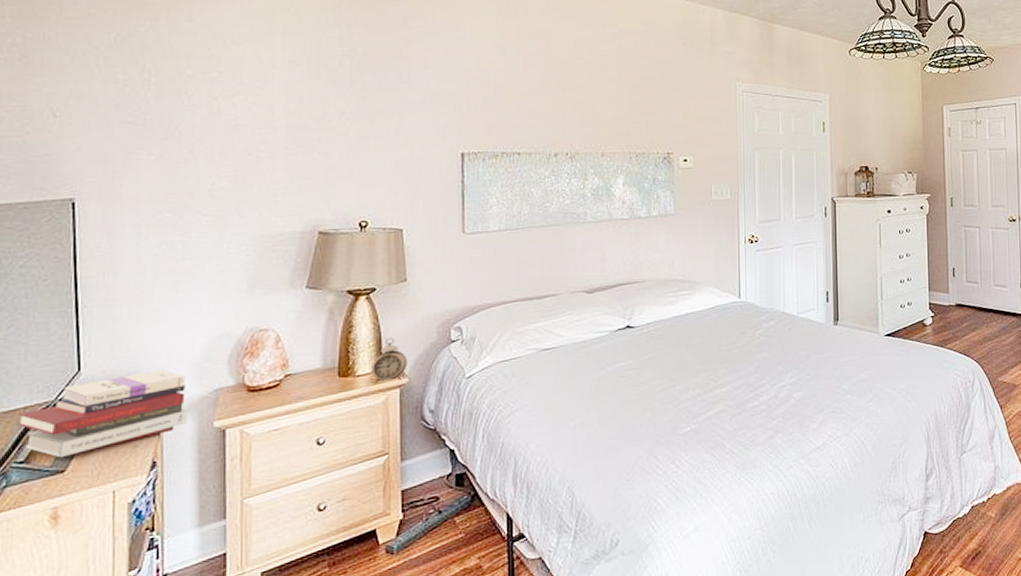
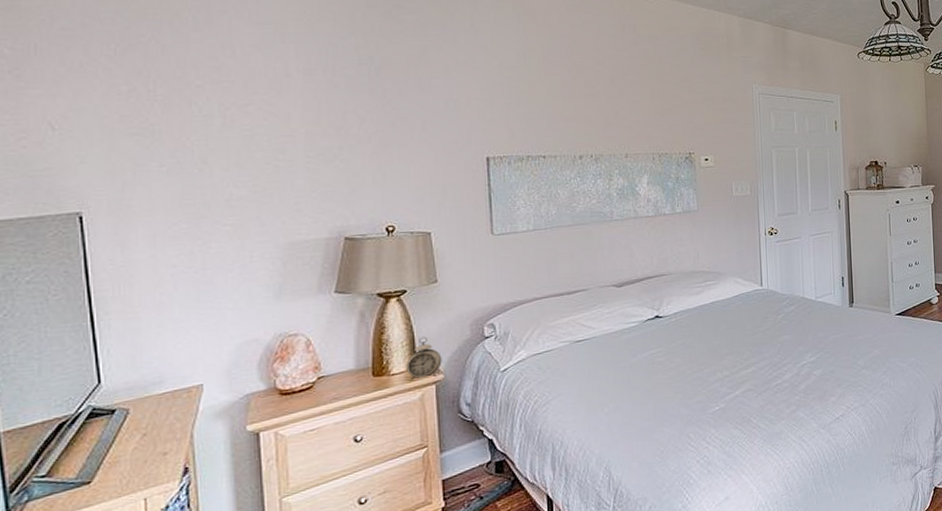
books: present [17,369,188,458] -> none [35,378,219,470]

